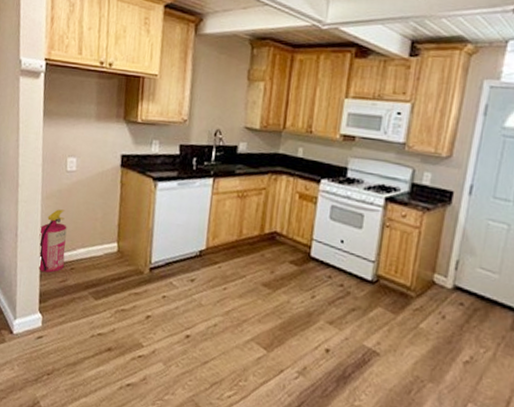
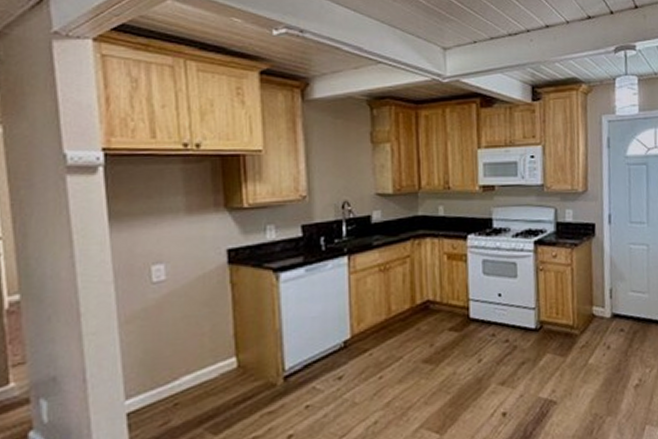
fire extinguisher: present [39,209,67,273] -> none [119,332,165,419]

